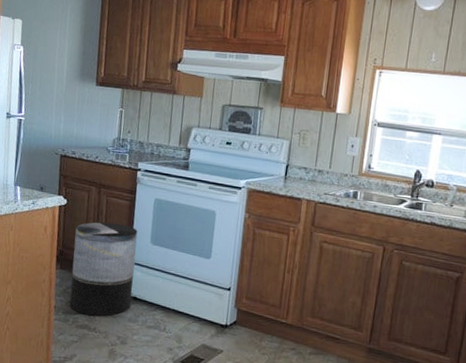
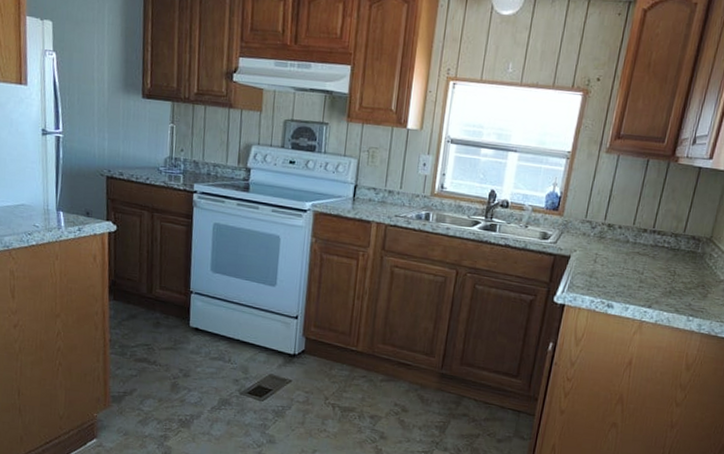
trash can: present [69,222,138,317] -> none [126,249,197,349]

